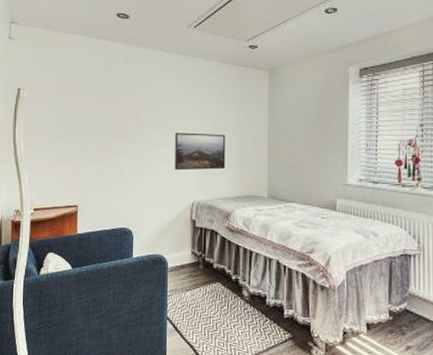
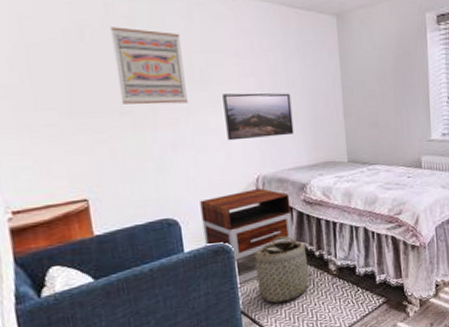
wall art: none [108,82,152,139] -> present [110,27,188,105]
nightstand: none [148,212,216,293] -> present [200,189,294,284]
basket: none [181,256,230,318] -> present [253,235,314,304]

